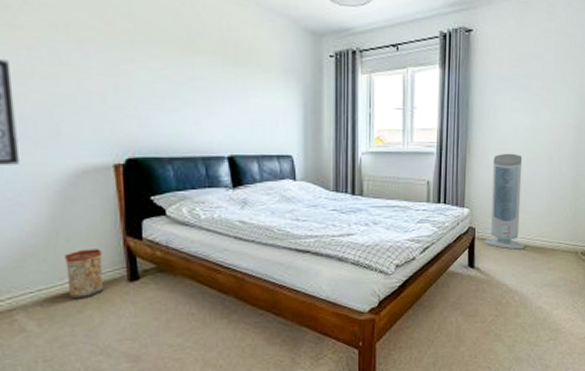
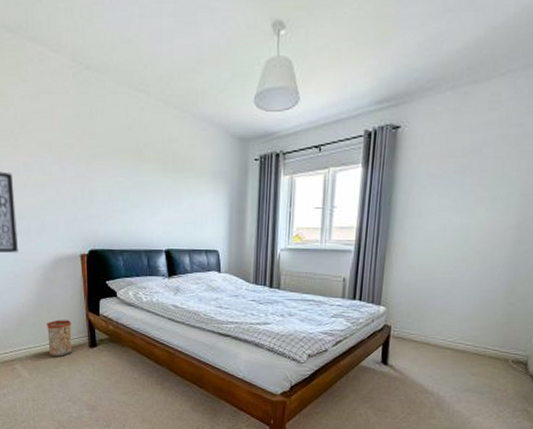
air purifier: present [484,153,525,250] -> none [400,252,449,351]

